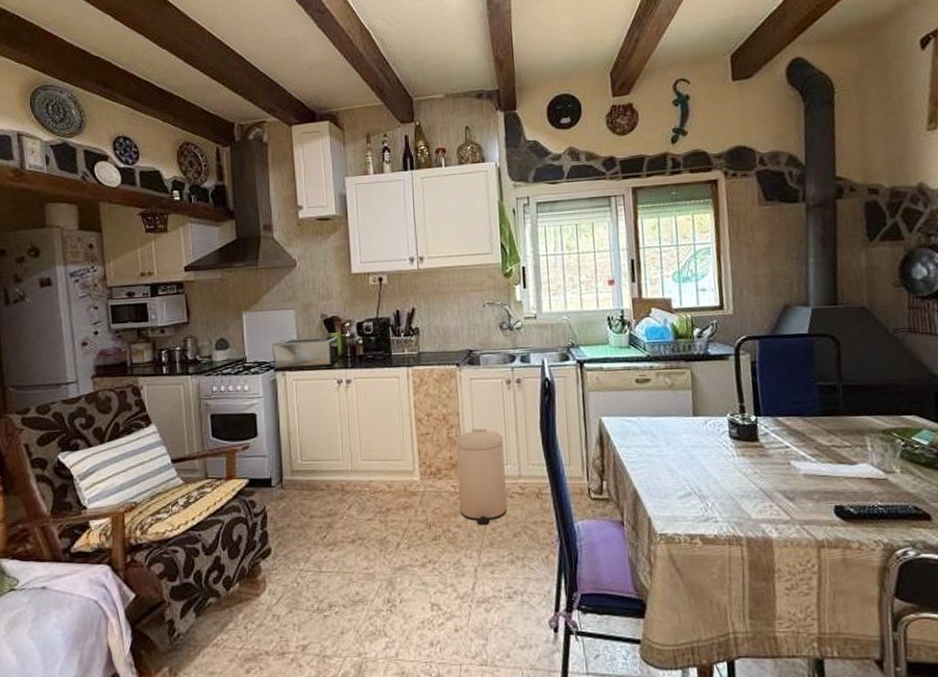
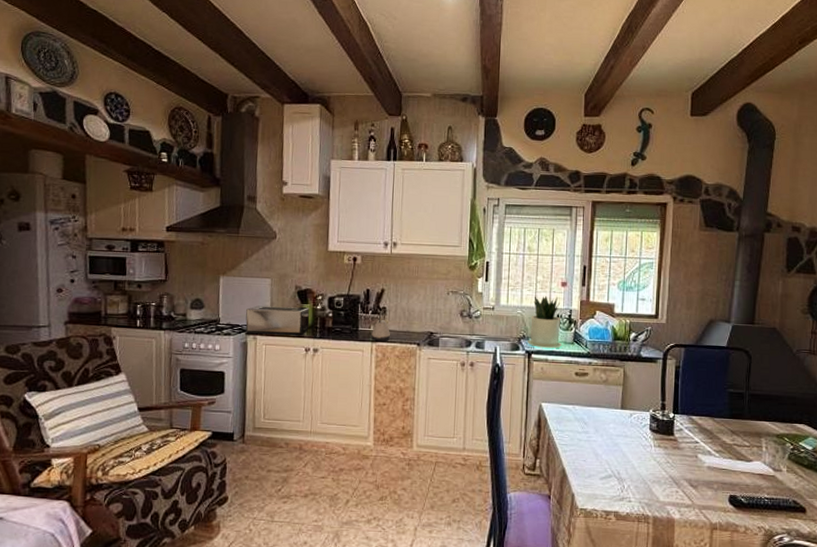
kettle: none [406,332,427,366] -> present [371,311,391,342]
pedal bin: present [455,428,507,526] -> none [406,403,453,491]
planter: none [577,296,617,357] -> present [527,295,562,349]

